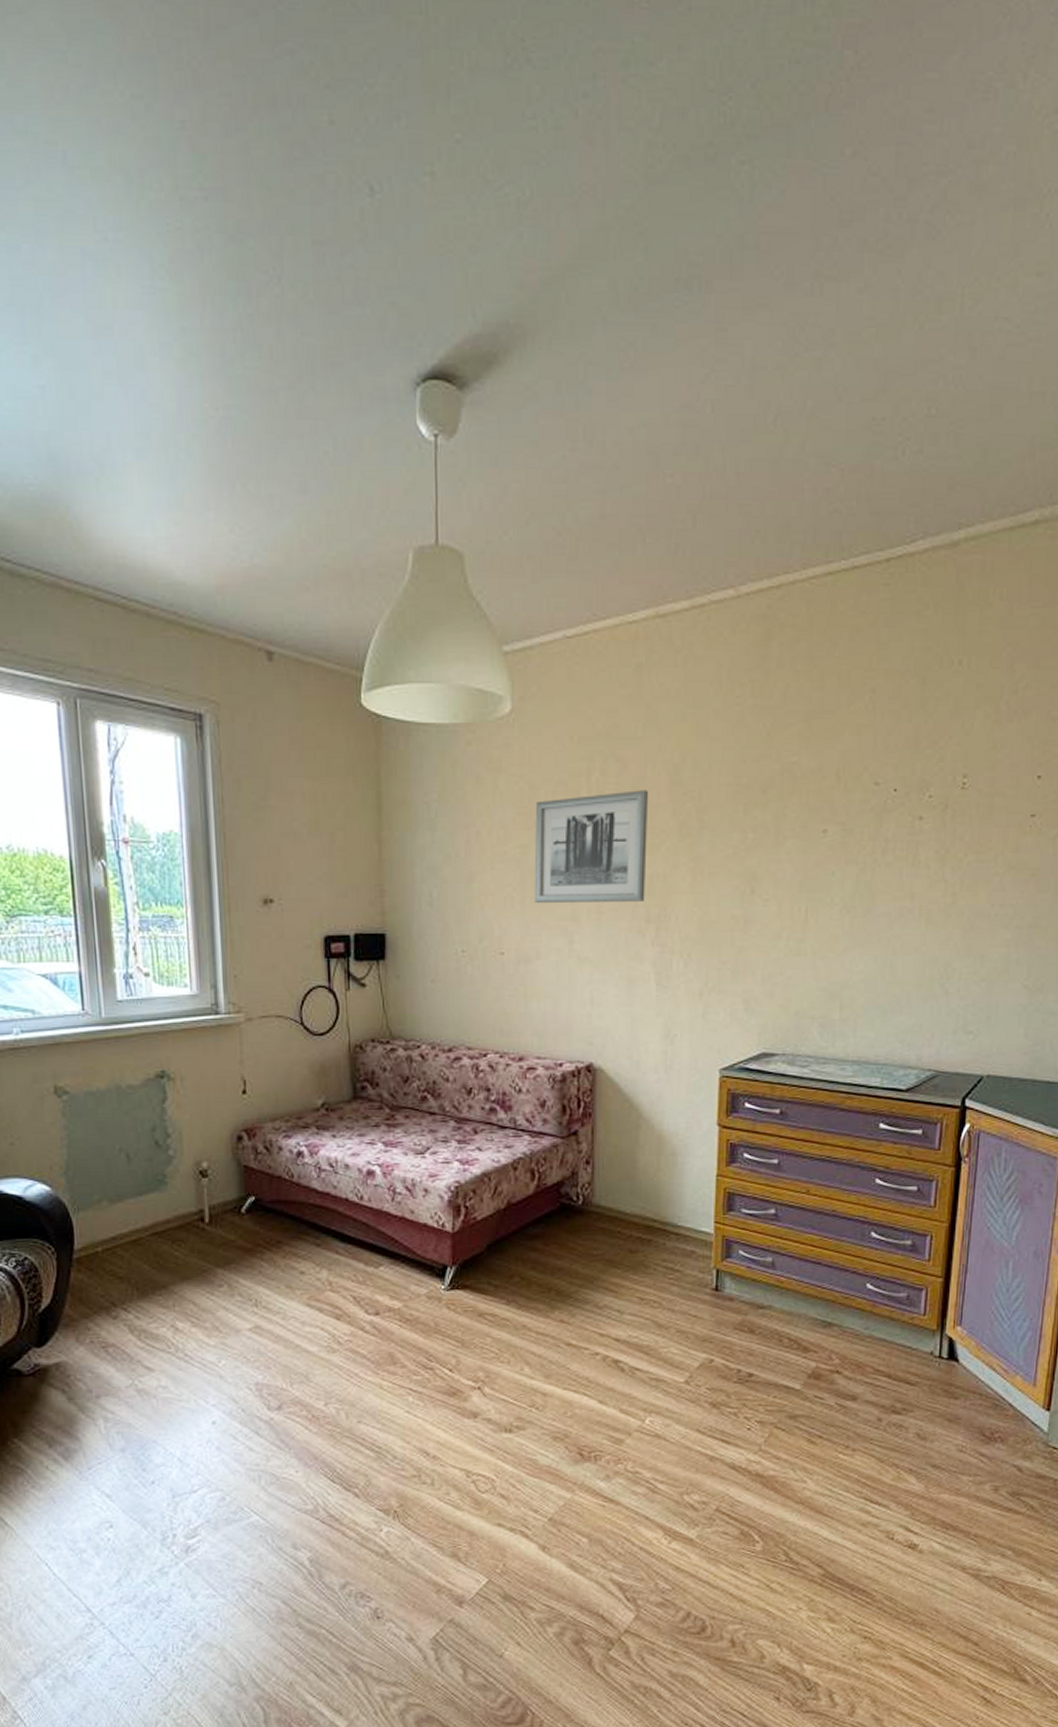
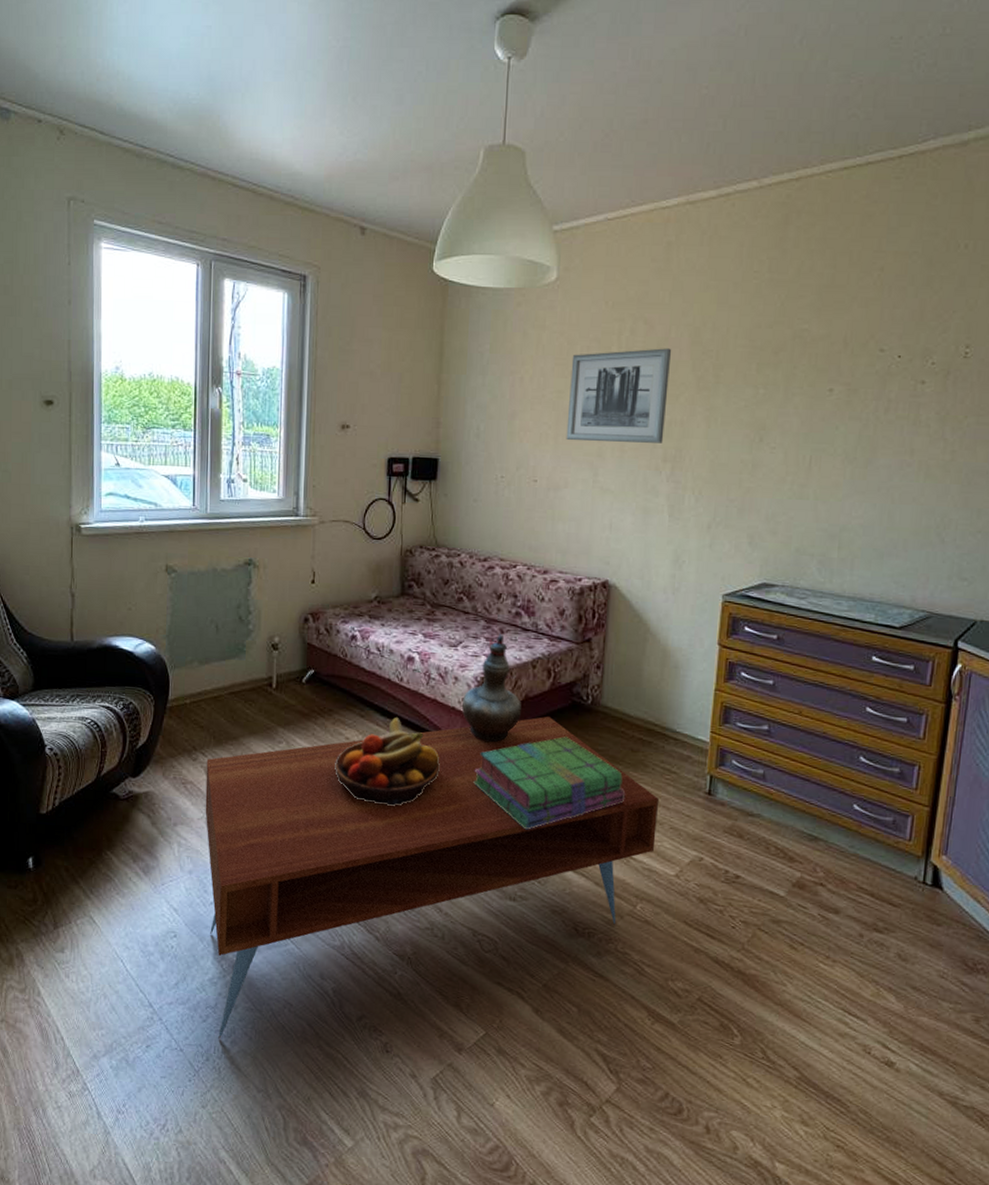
coffee table: none [130,1224,664,1635] -> present [205,716,660,1039]
fruit bowl: none [289,1241,415,1345] -> present [335,716,440,806]
decorative vase: none [435,1134,504,1260] -> present [462,633,521,743]
stack of books: none [454,1244,626,1353] -> present [473,736,626,830]

